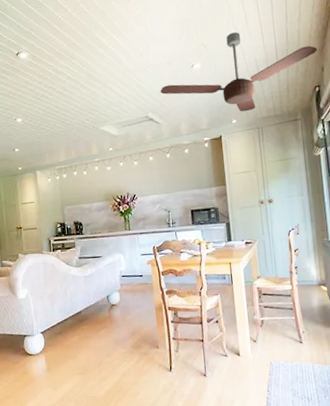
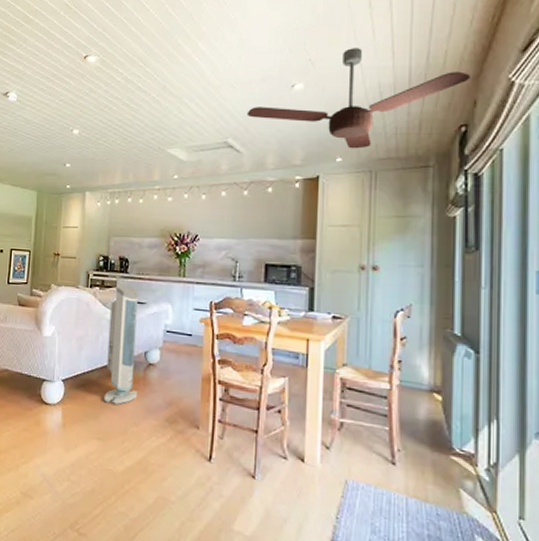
air purifier: none [72,243,107,344] -> present [103,283,138,404]

